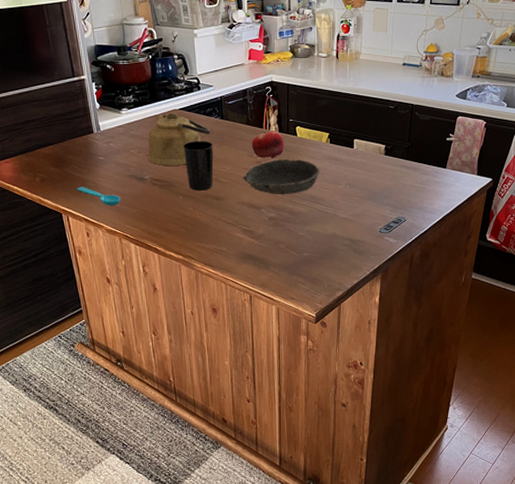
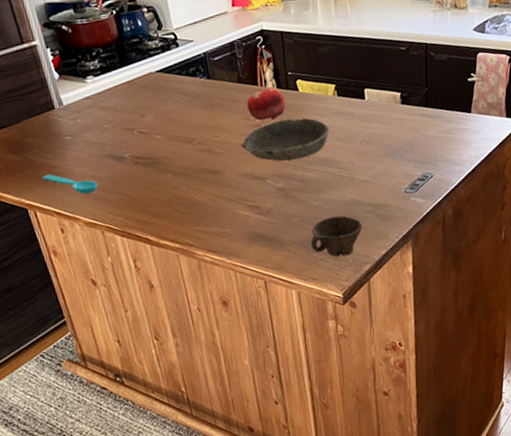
kettle: present [147,112,211,165] -> none [122,75,197,140]
cup: present [183,140,214,191] -> none [165,105,207,166]
cup: none [293,246,340,282] -> present [310,215,363,257]

